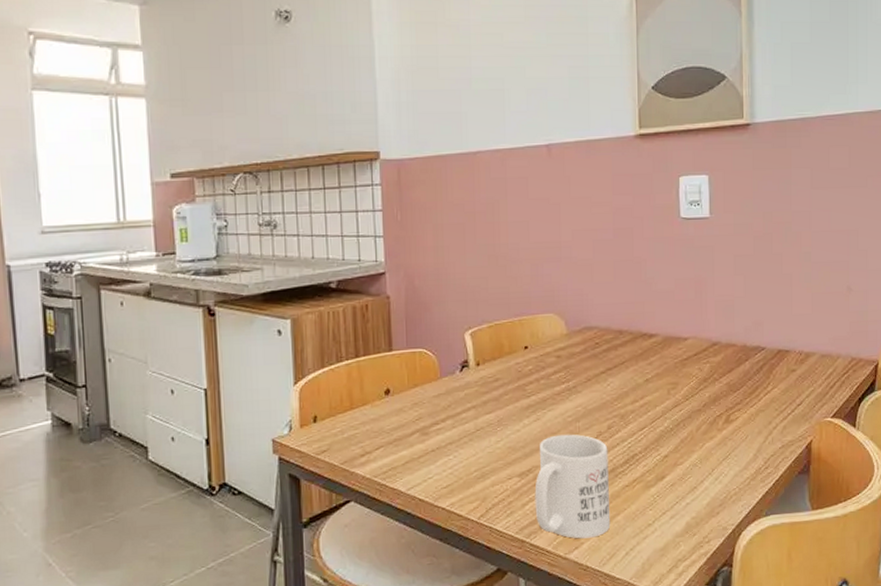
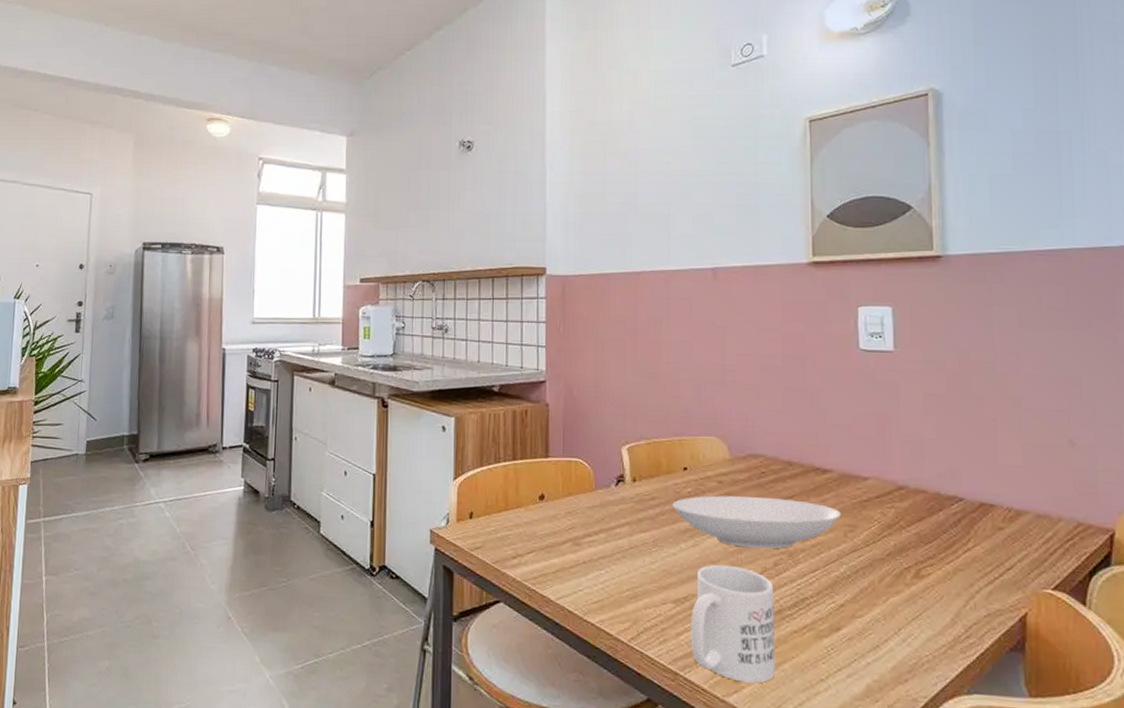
bowl: none [515,366,665,416] -> present [672,495,841,549]

